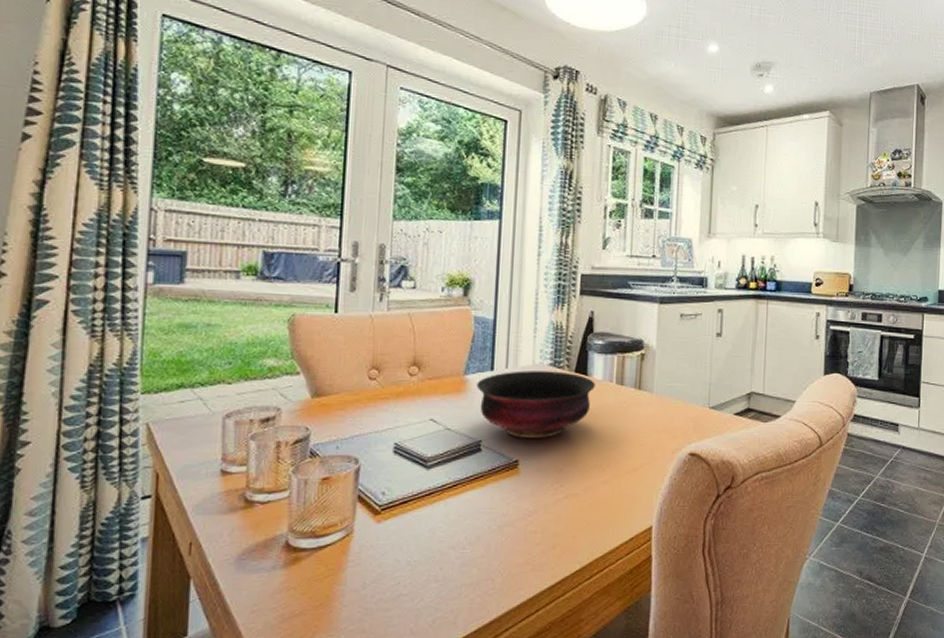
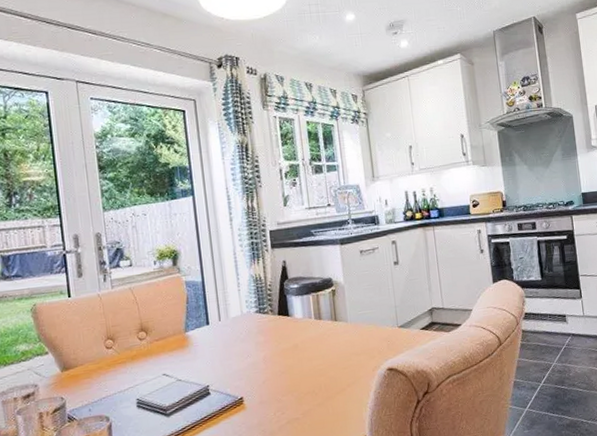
bowl: present [476,370,595,438] -> none [197,316,298,378]

